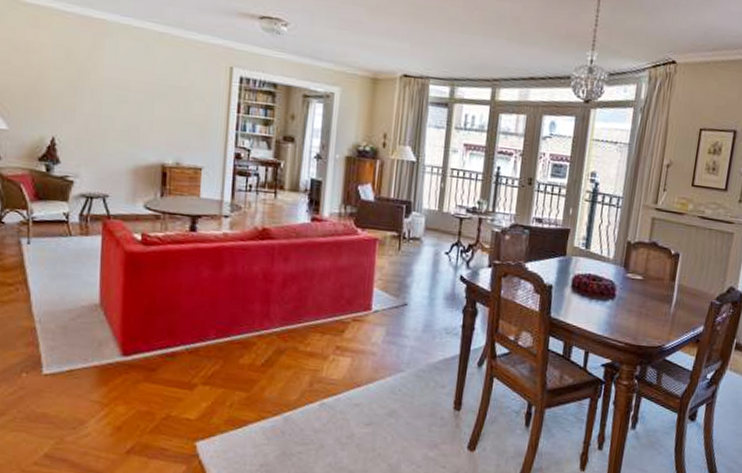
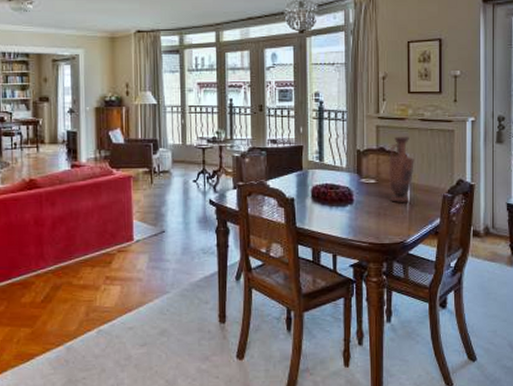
vase: none [654,231,687,306] -> present [388,136,414,203]

